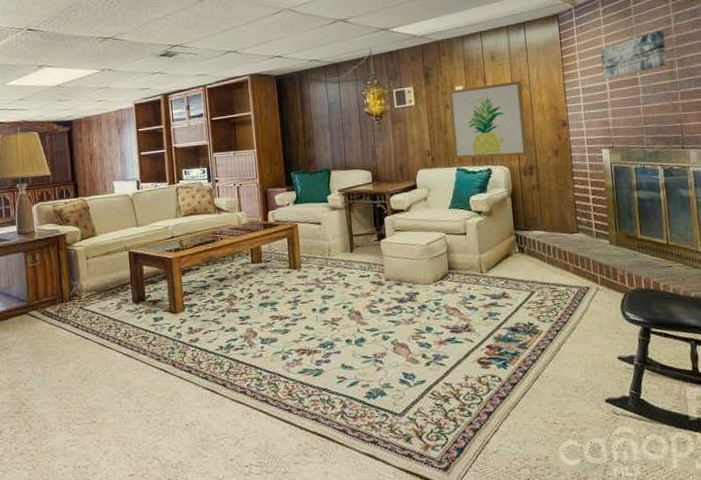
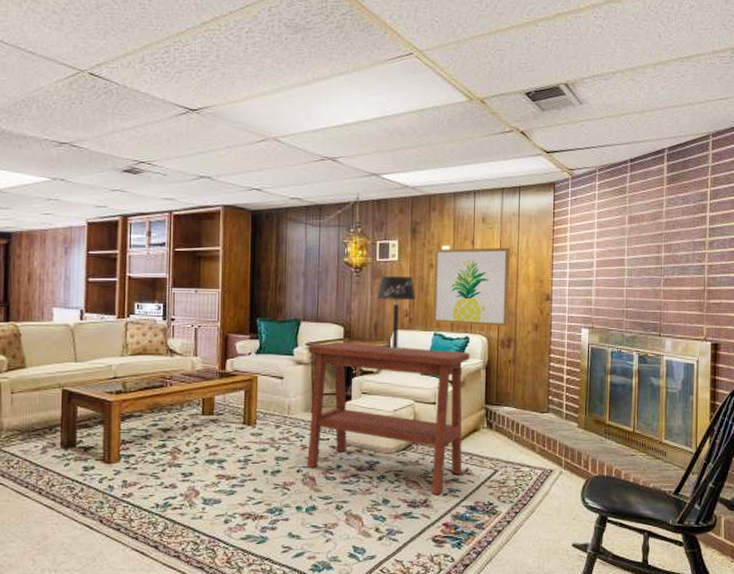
side table: none [341,183,499,320] -> present [307,342,470,496]
table lamp: none [399,119,437,188] -> present [377,276,416,350]
wall art: present [600,30,667,79] -> none [591,213,655,256]

